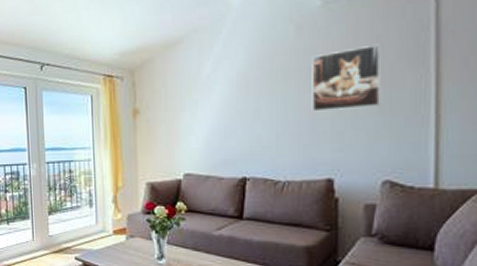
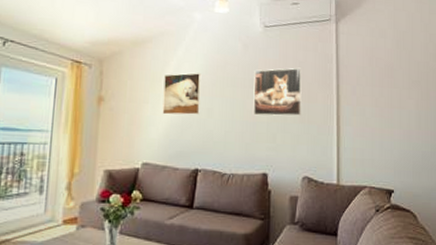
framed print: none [201,70,244,121] -> present [162,73,201,115]

